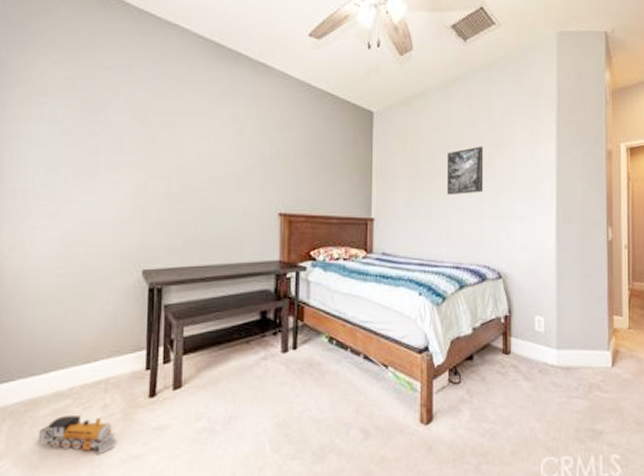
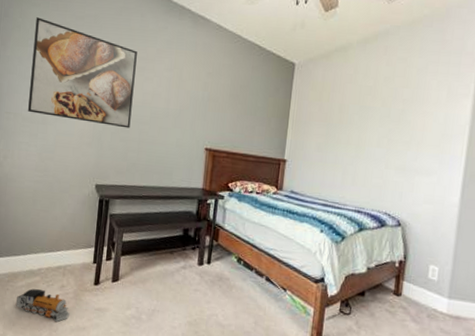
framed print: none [42,69,186,198] -> present [28,17,137,129]
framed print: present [448,146,484,195] -> none [357,100,397,145]

